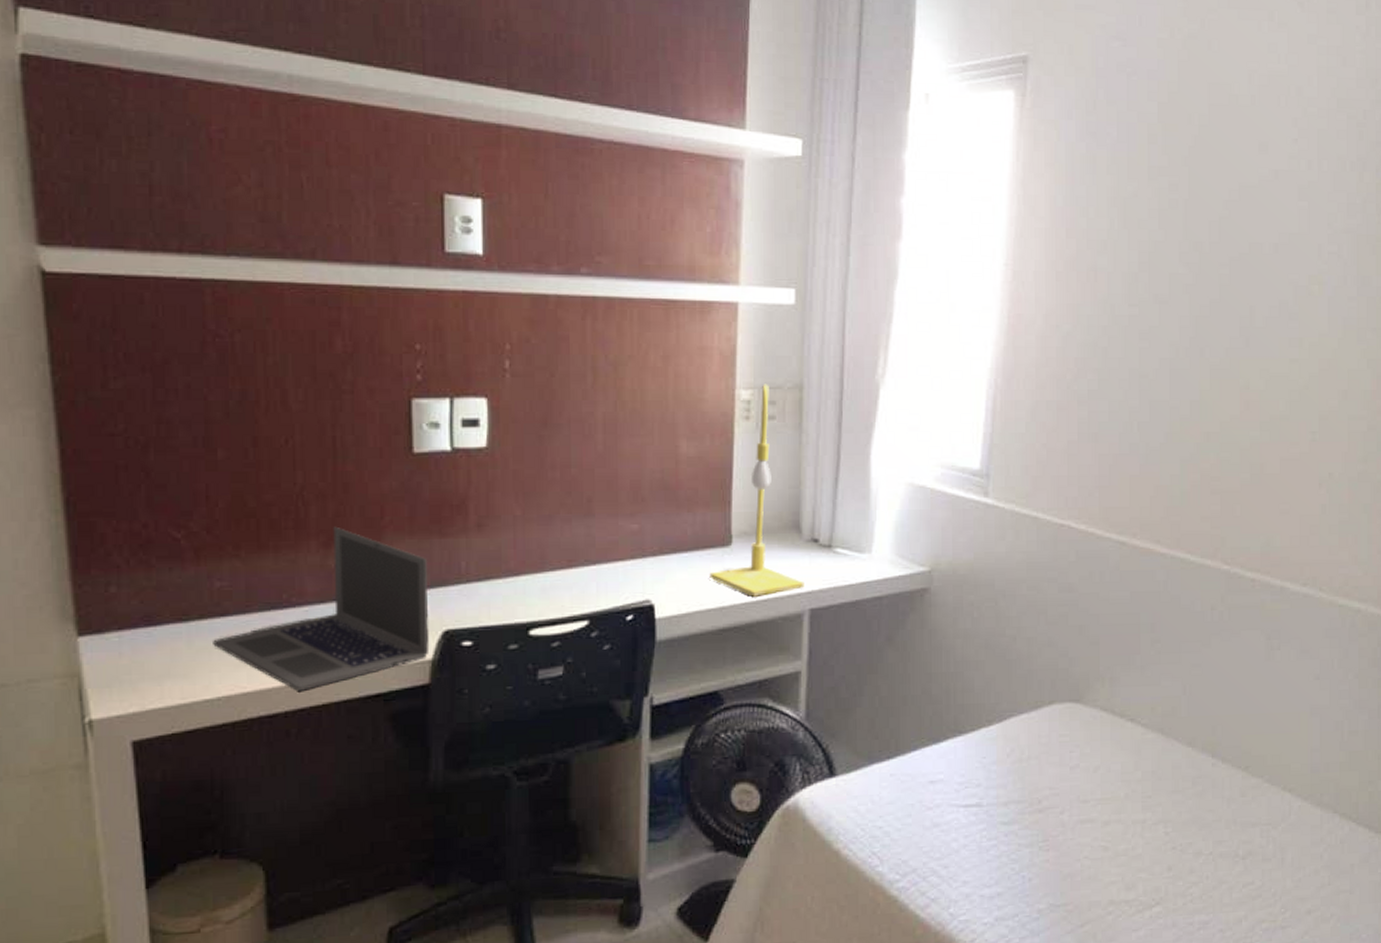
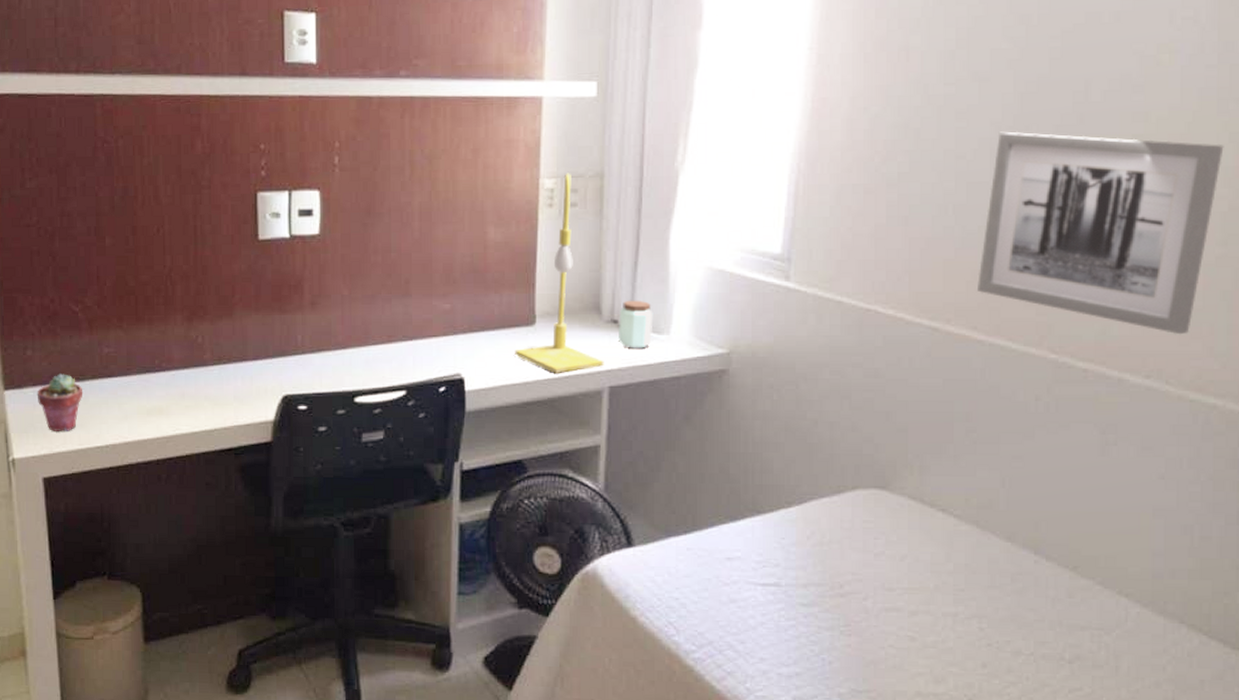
potted succulent: none [123,614,187,685] -> present [36,374,83,433]
laptop computer: present [213,526,430,691] -> none [102,303,272,443]
peanut butter: none [819,517,855,569] -> present [619,300,653,348]
wall art: none [1160,352,1363,545] -> present [977,131,1224,335]

